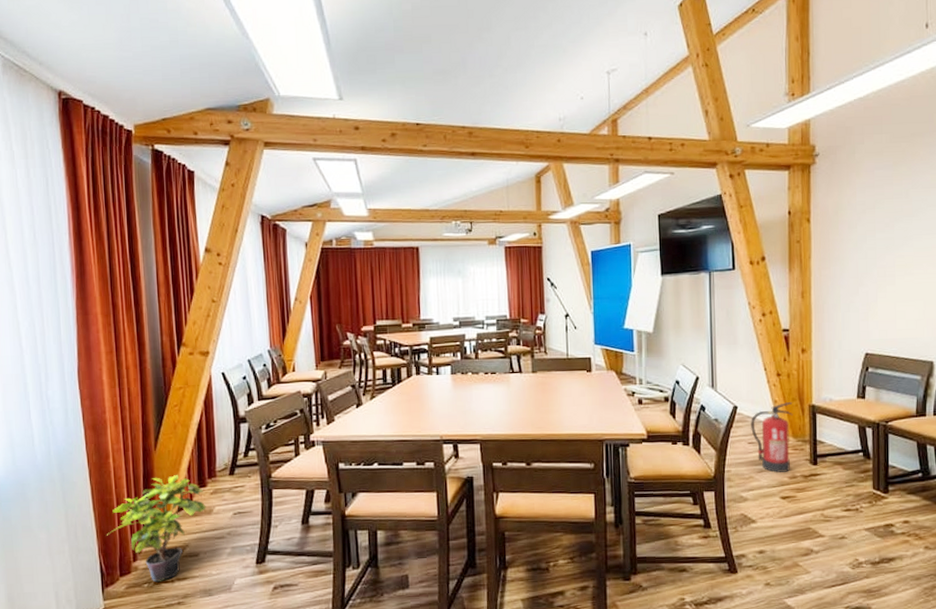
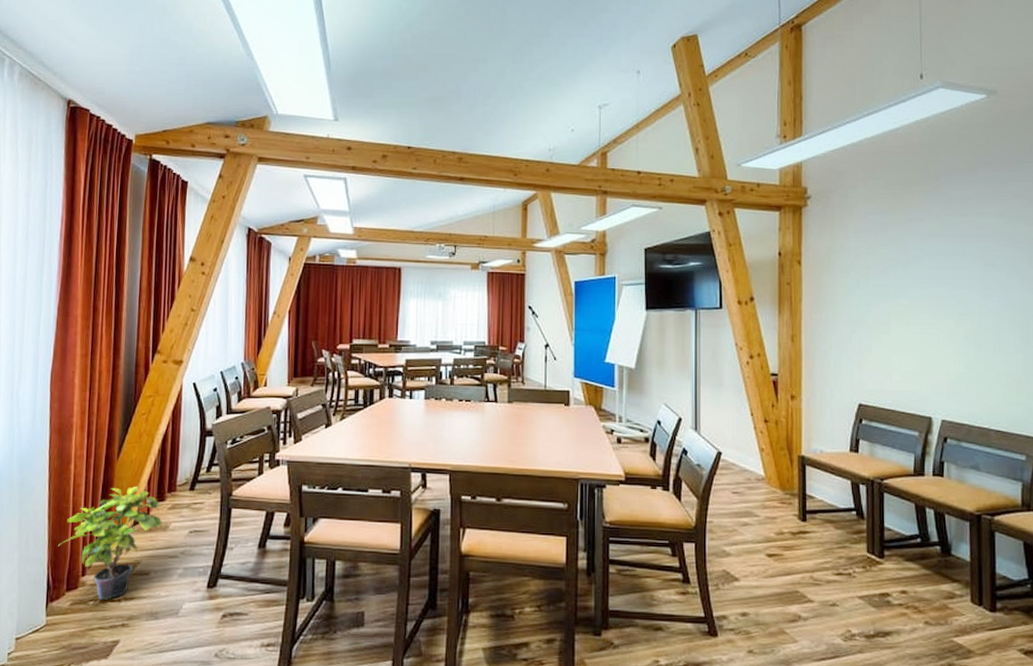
fire extinguisher: present [750,402,793,473] -> none [734,451,781,527]

